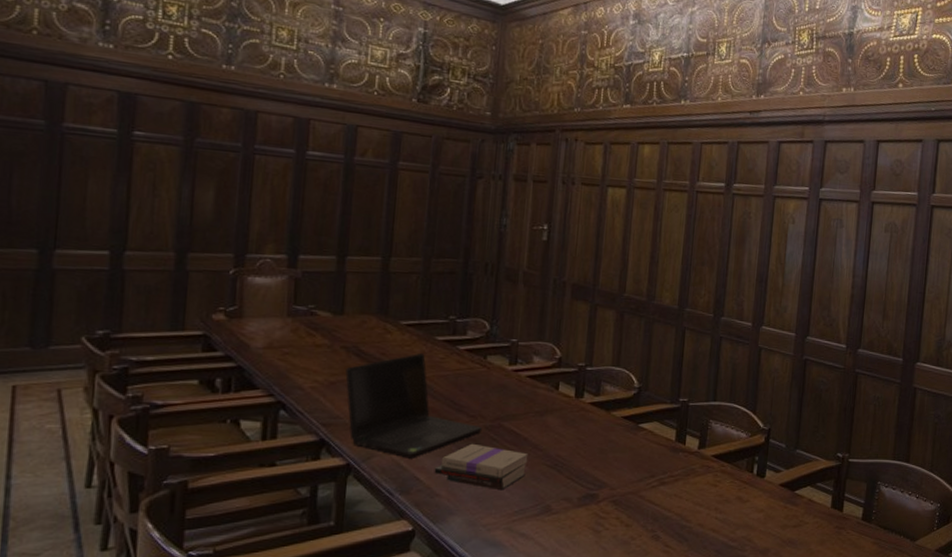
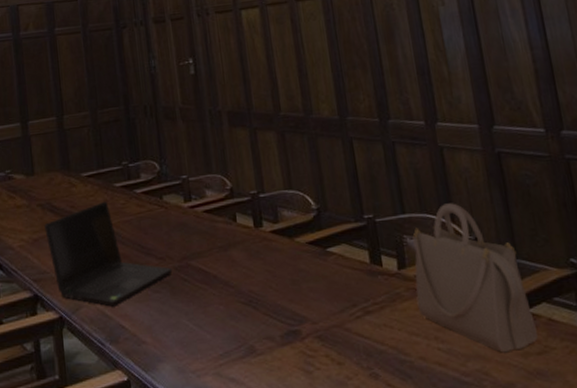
books: present [434,443,529,491] -> none [136,286,222,334]
handbag: none [707,397,799,524] -> present [412,203,538,353]

